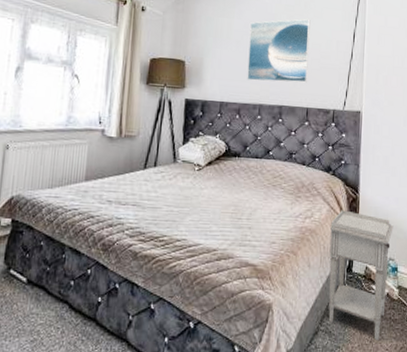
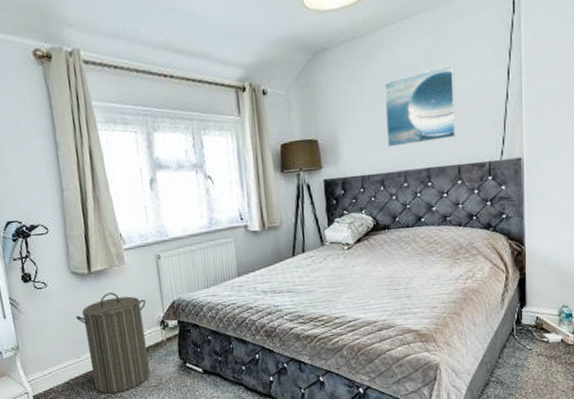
nightstand: present [328,210,394,341] -> none [494,265,566,385]

